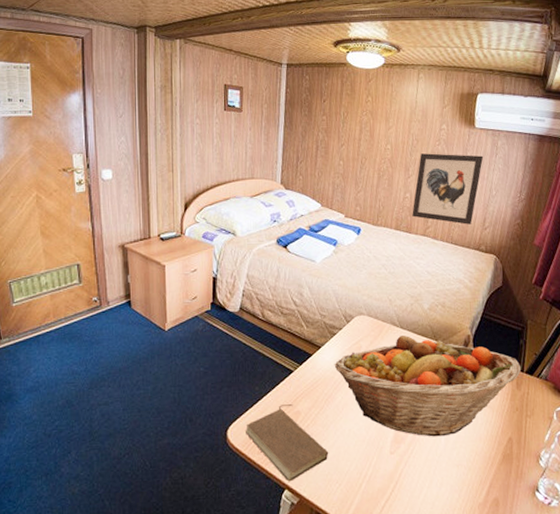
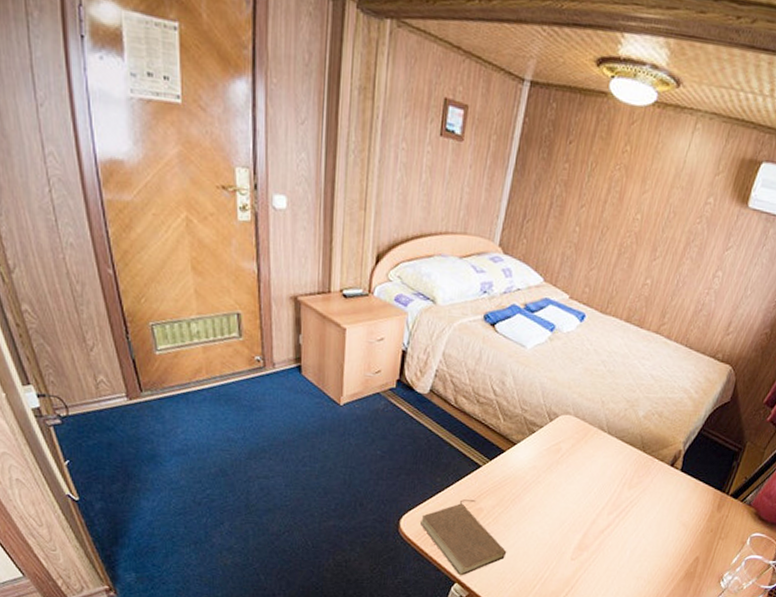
fruit basket: present [334,336,522,437] -> none [527,442,728,549]
wall art: present [412,153,484,225] -> none [648,231,748,327]

